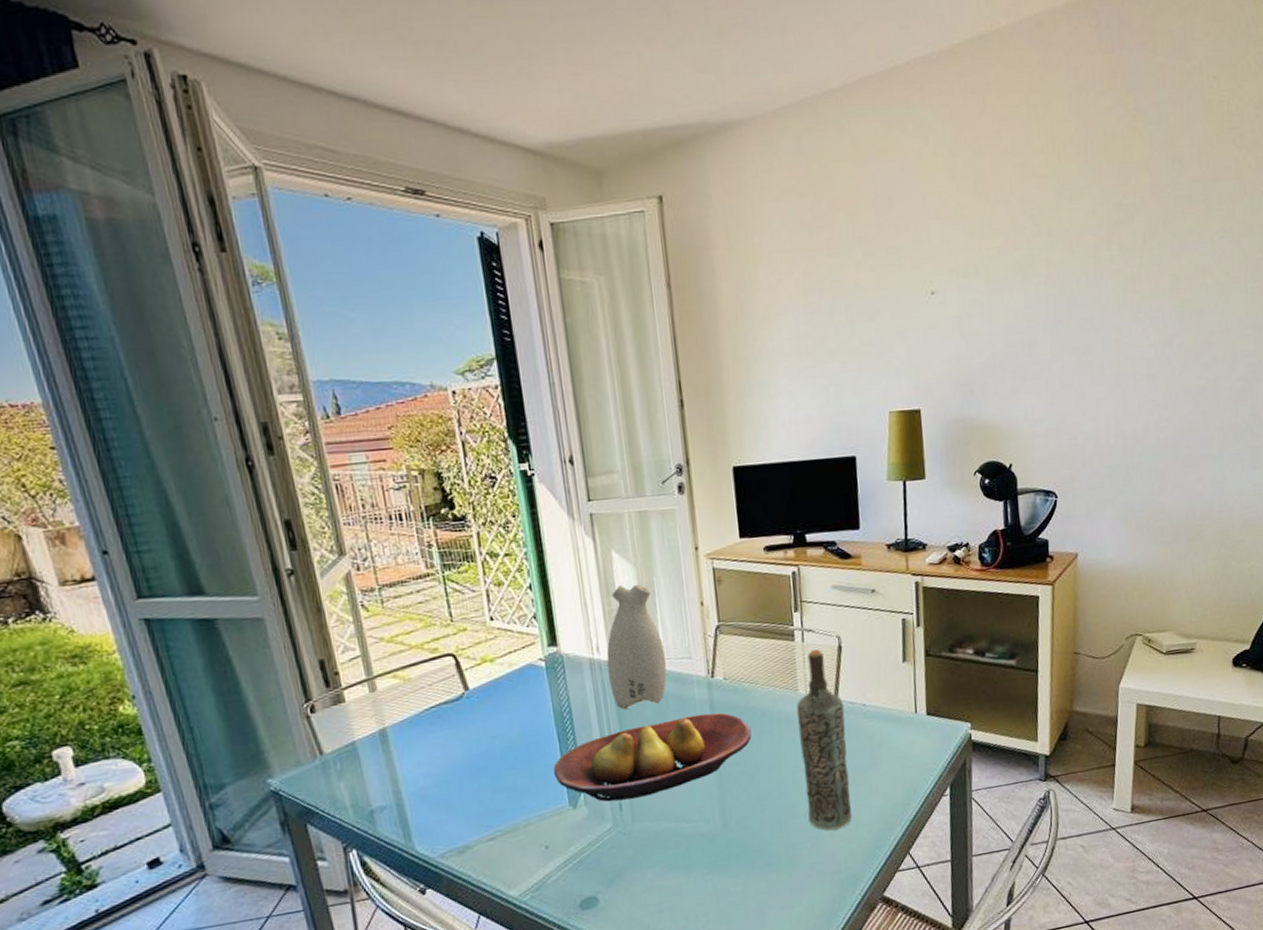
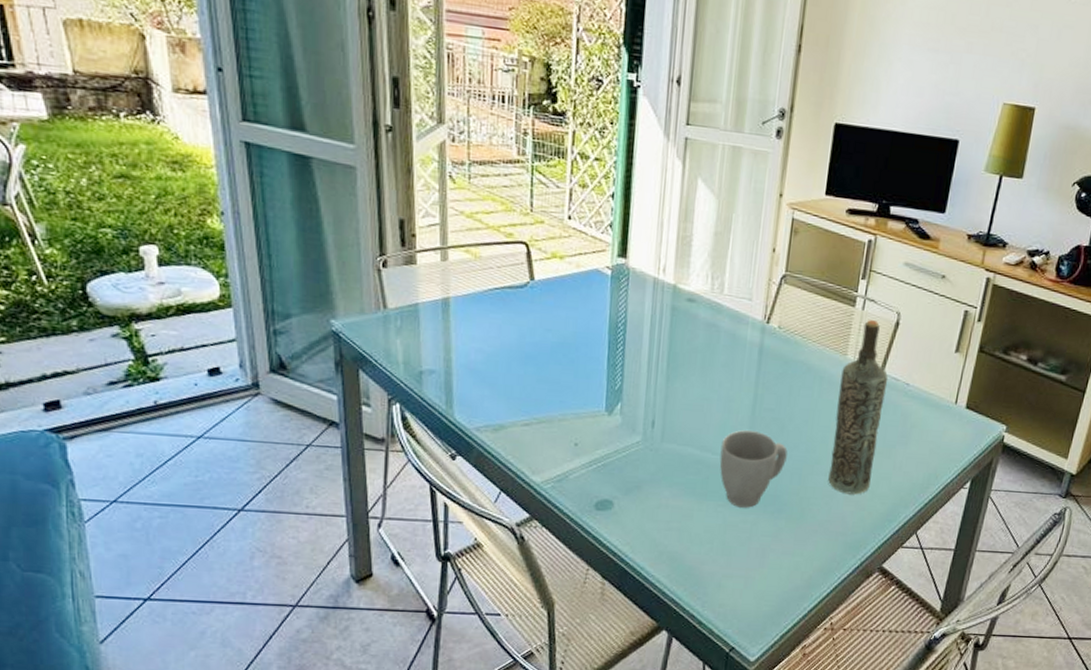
fruit bowl: present [553,712,752,802] -> none [597,352,793,420]
vase: present [606,584,667,710] -> none [668,213,728,336]
mug: none [694,788,763,871] -> present [719,430,788,508]

